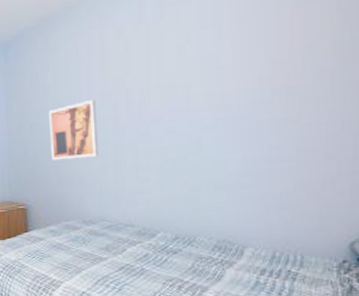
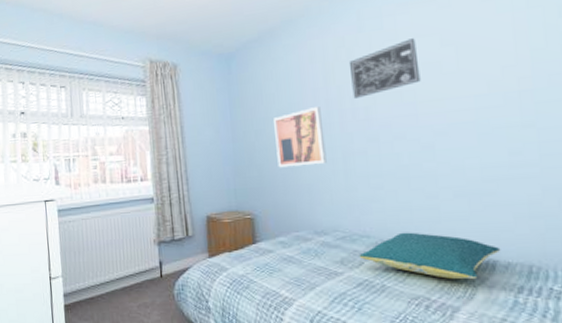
pillow: none [122,221,251,264] -> present [359,232,501,280]
wall art: none [126,30,195,92] -> present [348,38,421,98]

